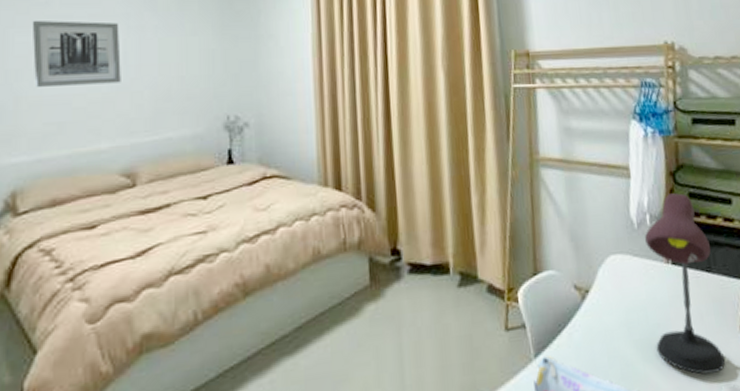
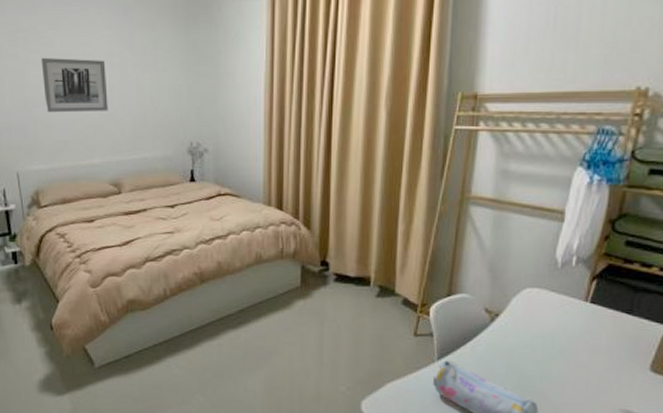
desk lamp: present [644,193,726,375] -> none [556,240,638,398]

